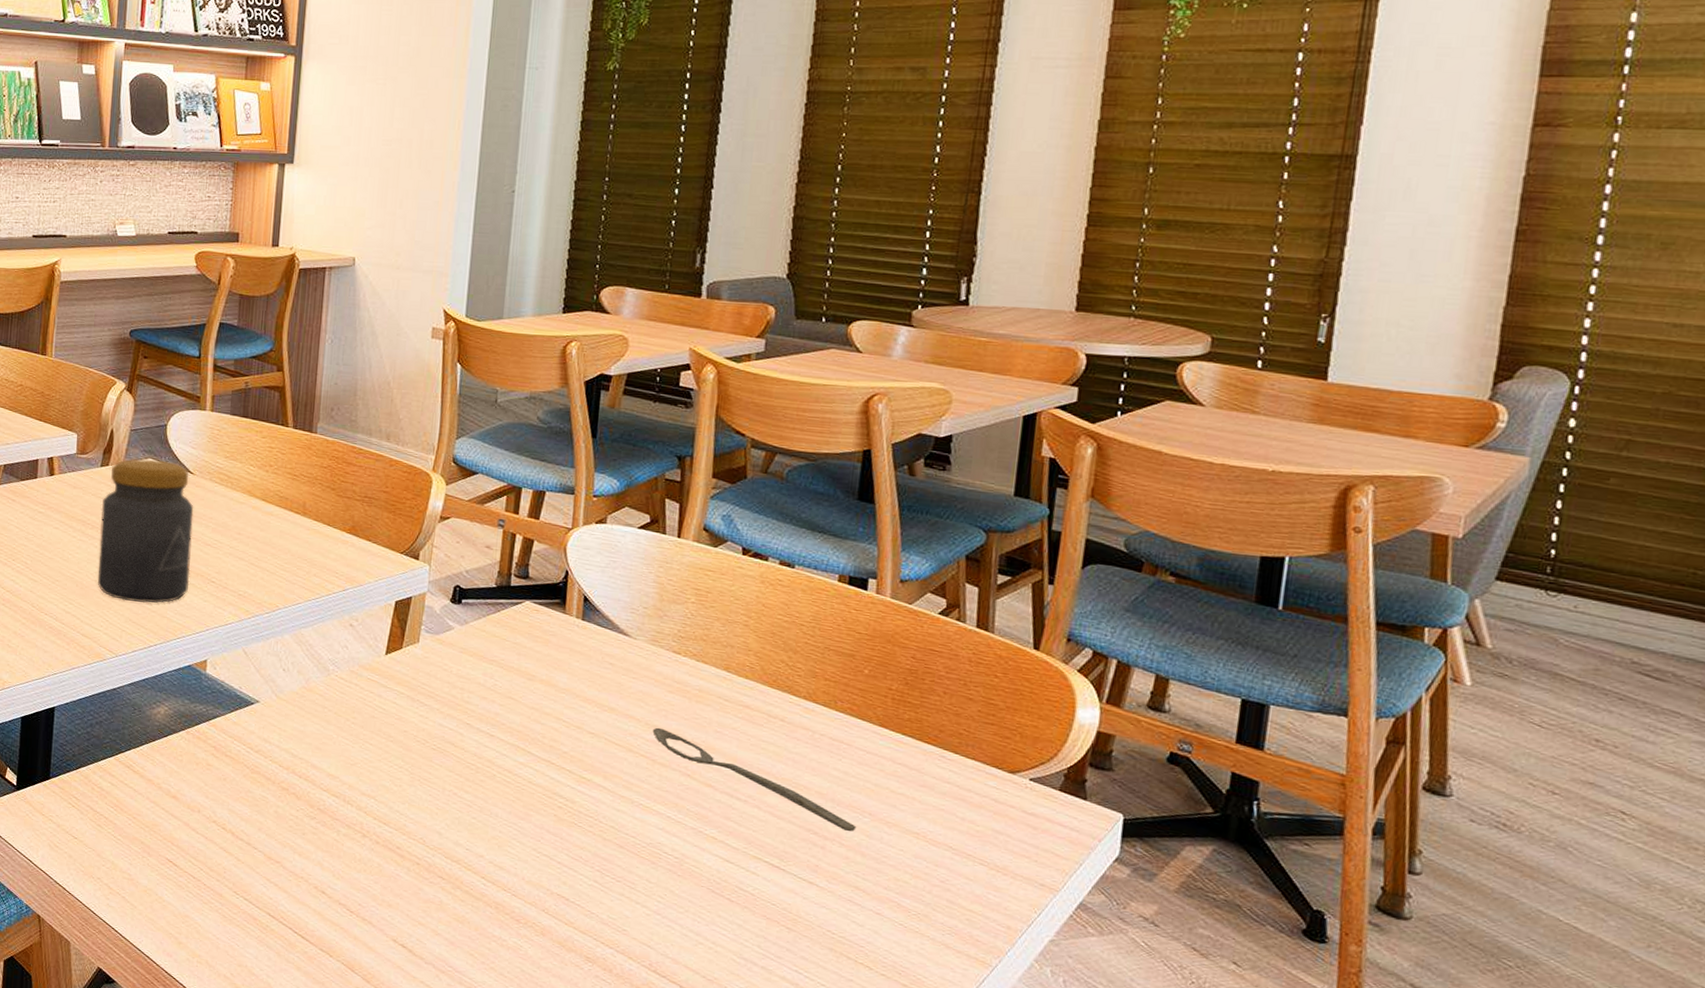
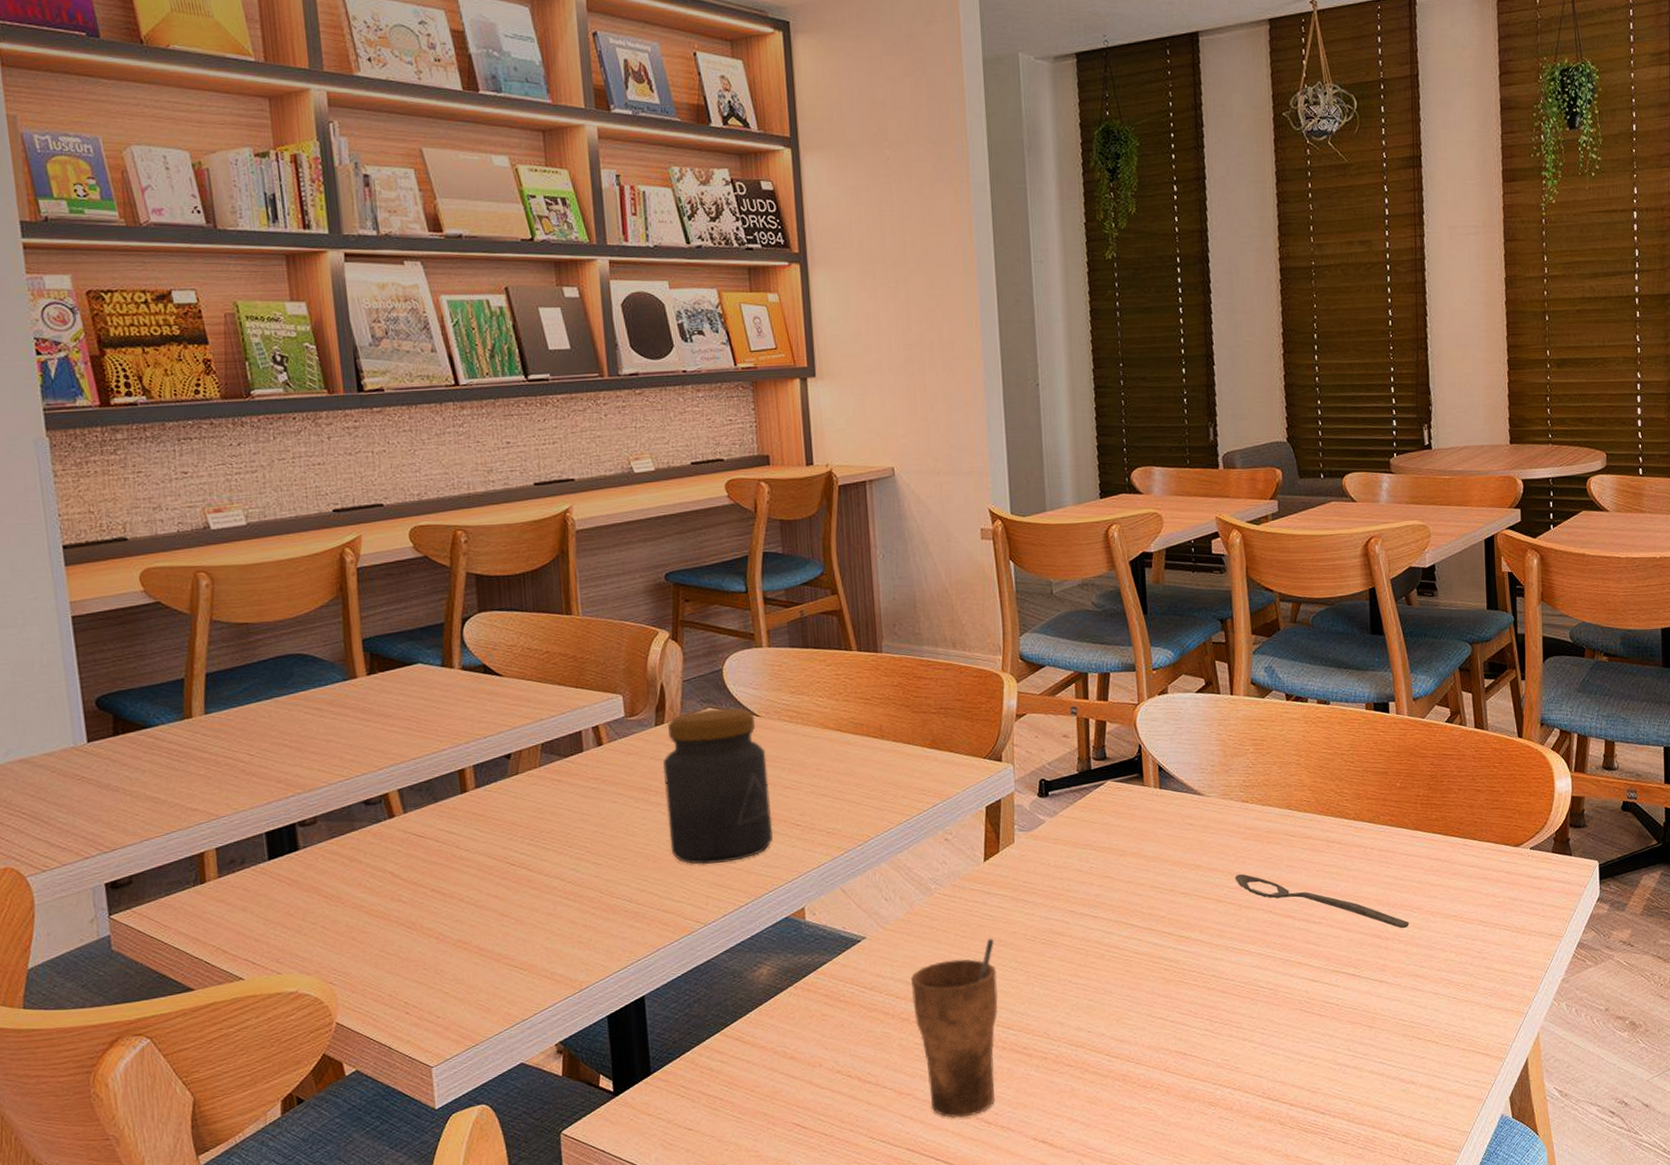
cup: none [294,731,383,900] -> present [910,938,998,1118]

